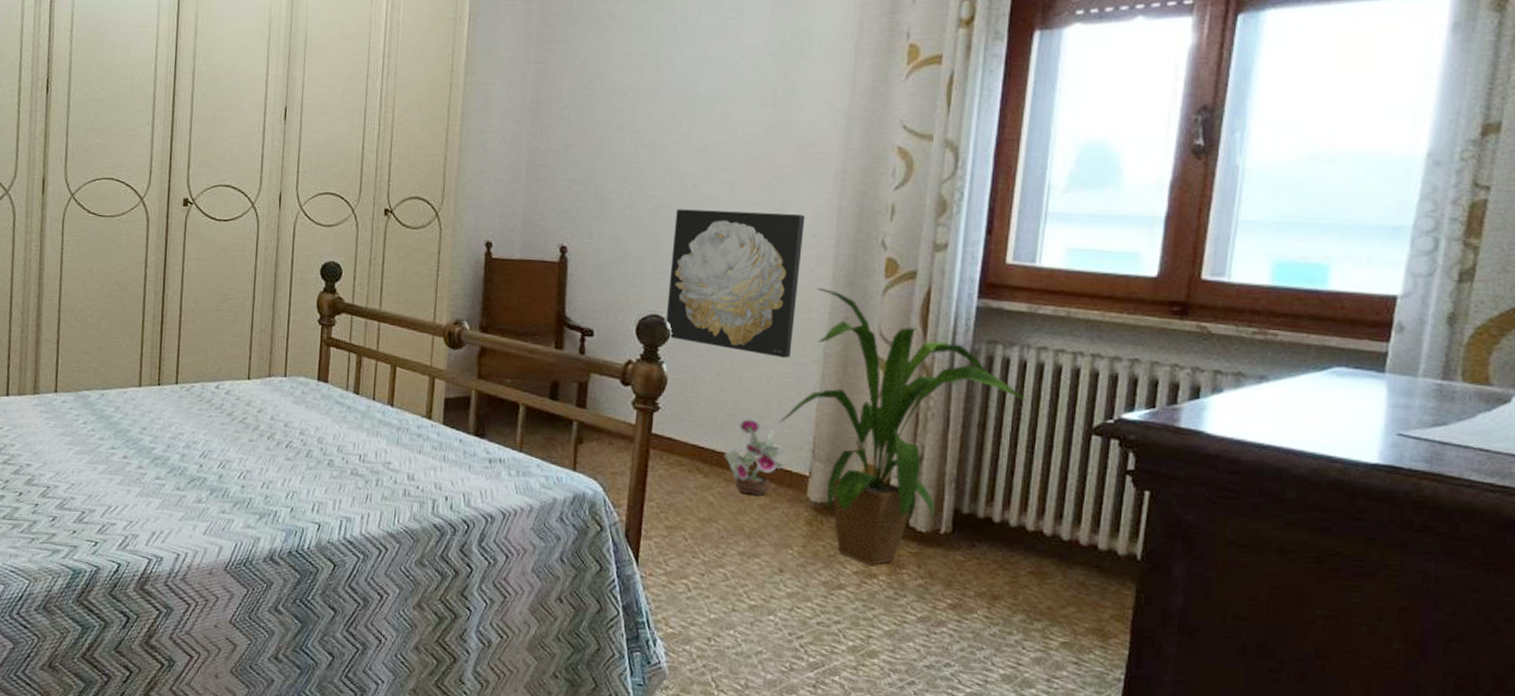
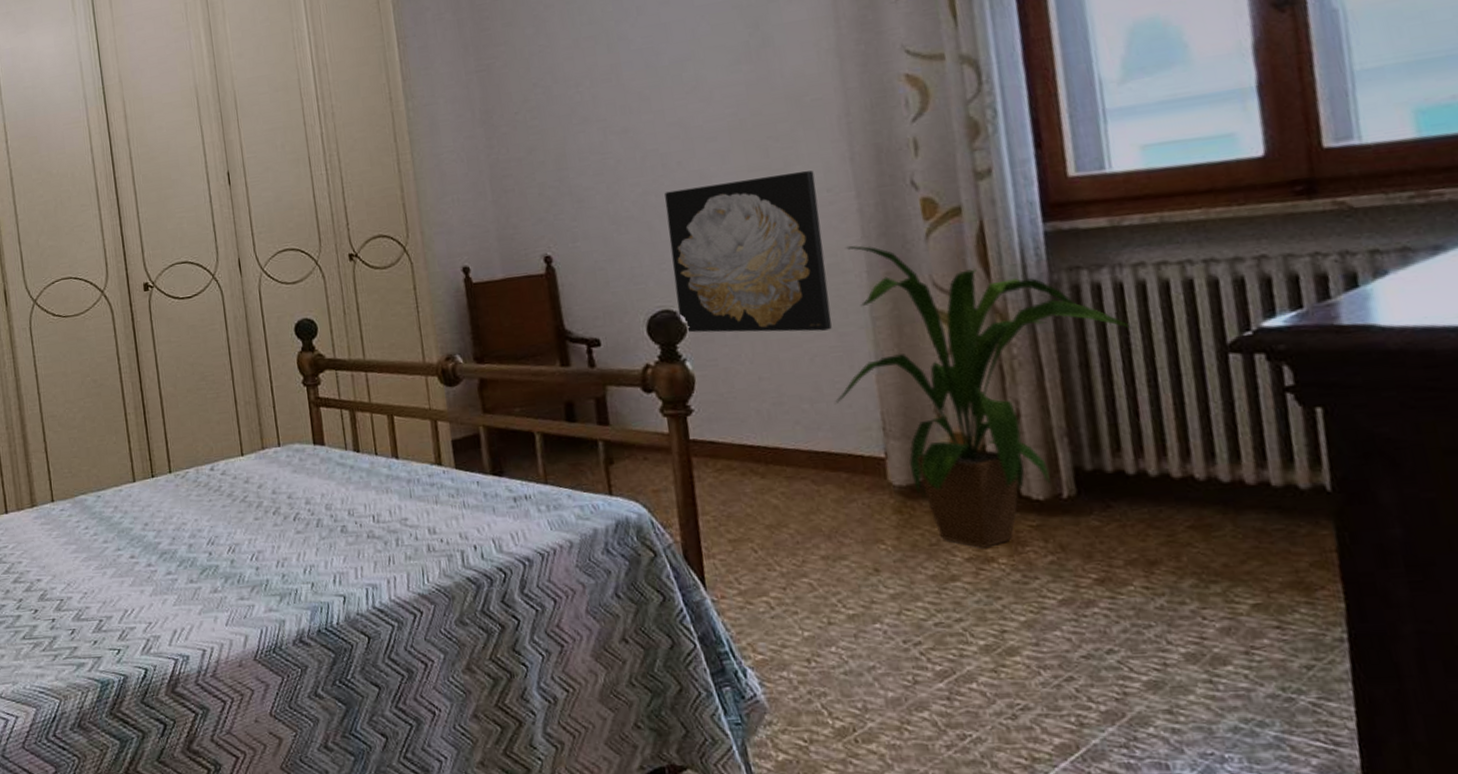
decorative plant: present [723,419,785,496] -> none [778,405,854,490]

